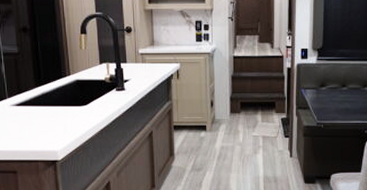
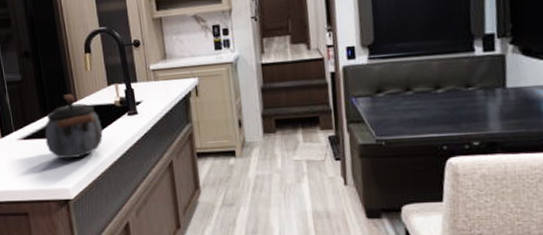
kettle: none [37,69,92,125] -> present [45,94,103,159]

